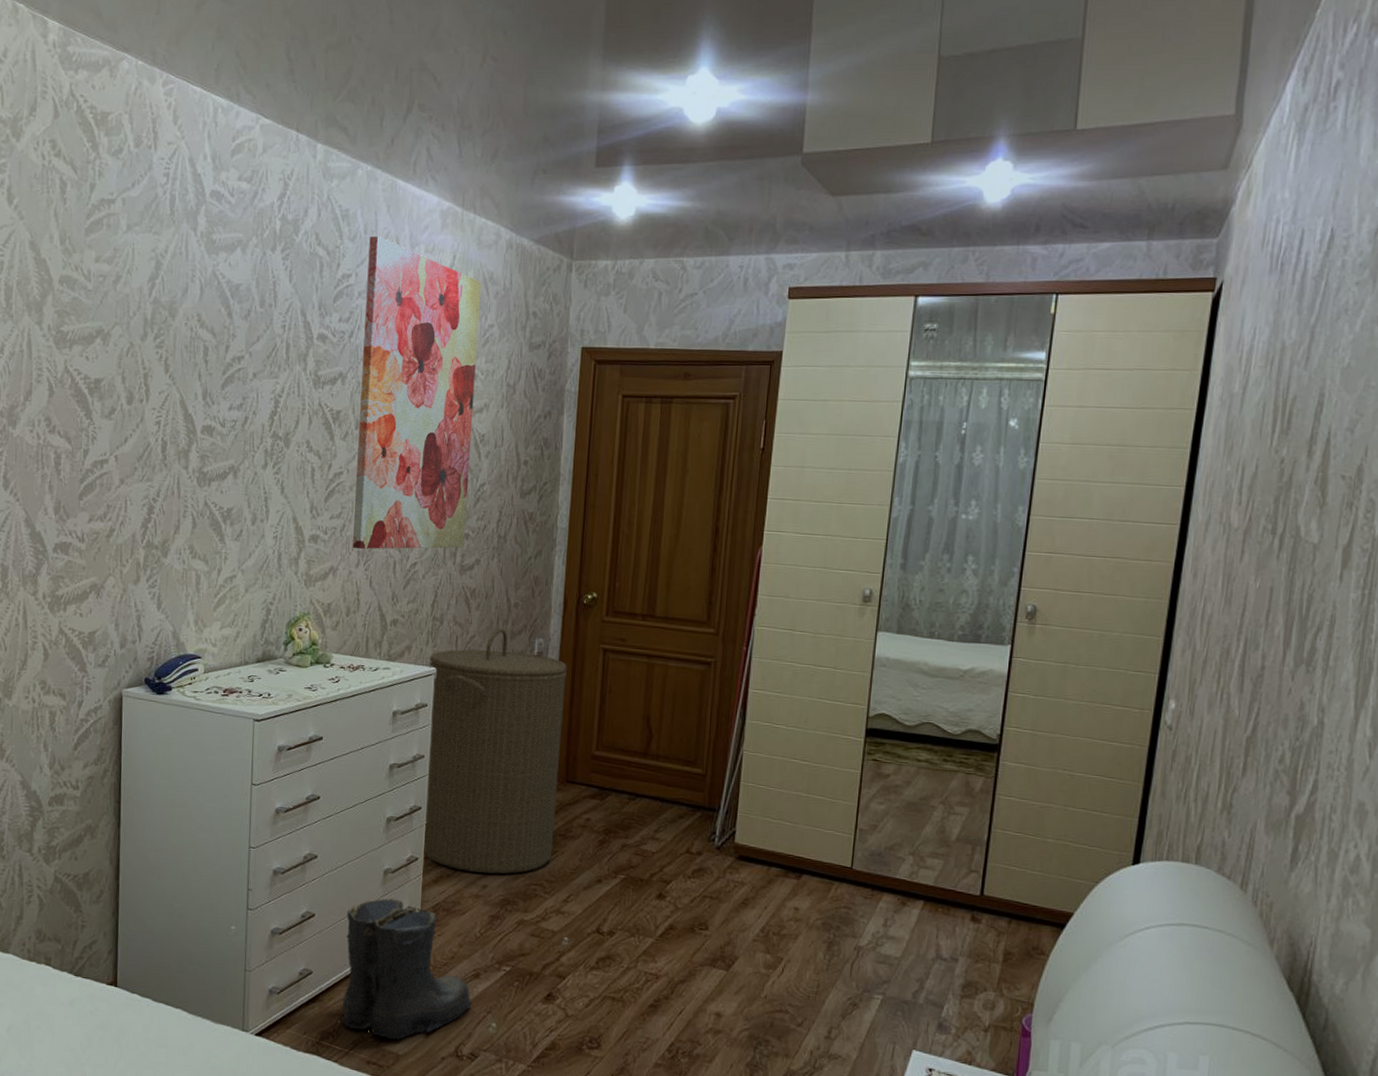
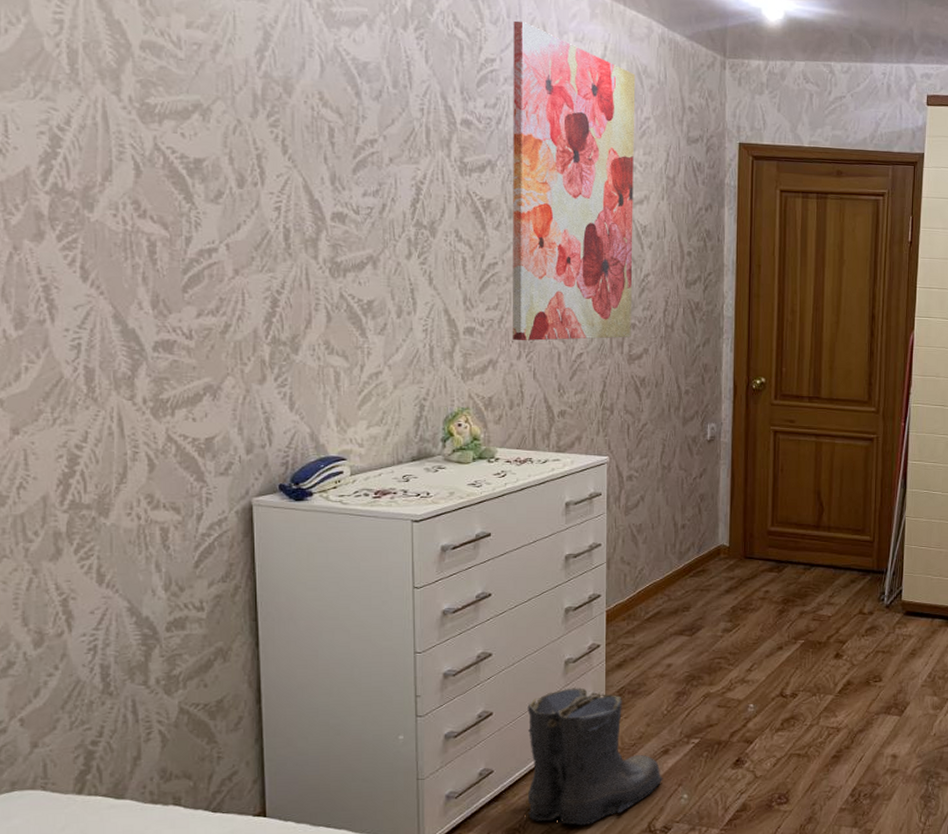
laundry hamper: present [424,627,567,874] -> none [601,414,740,653]

